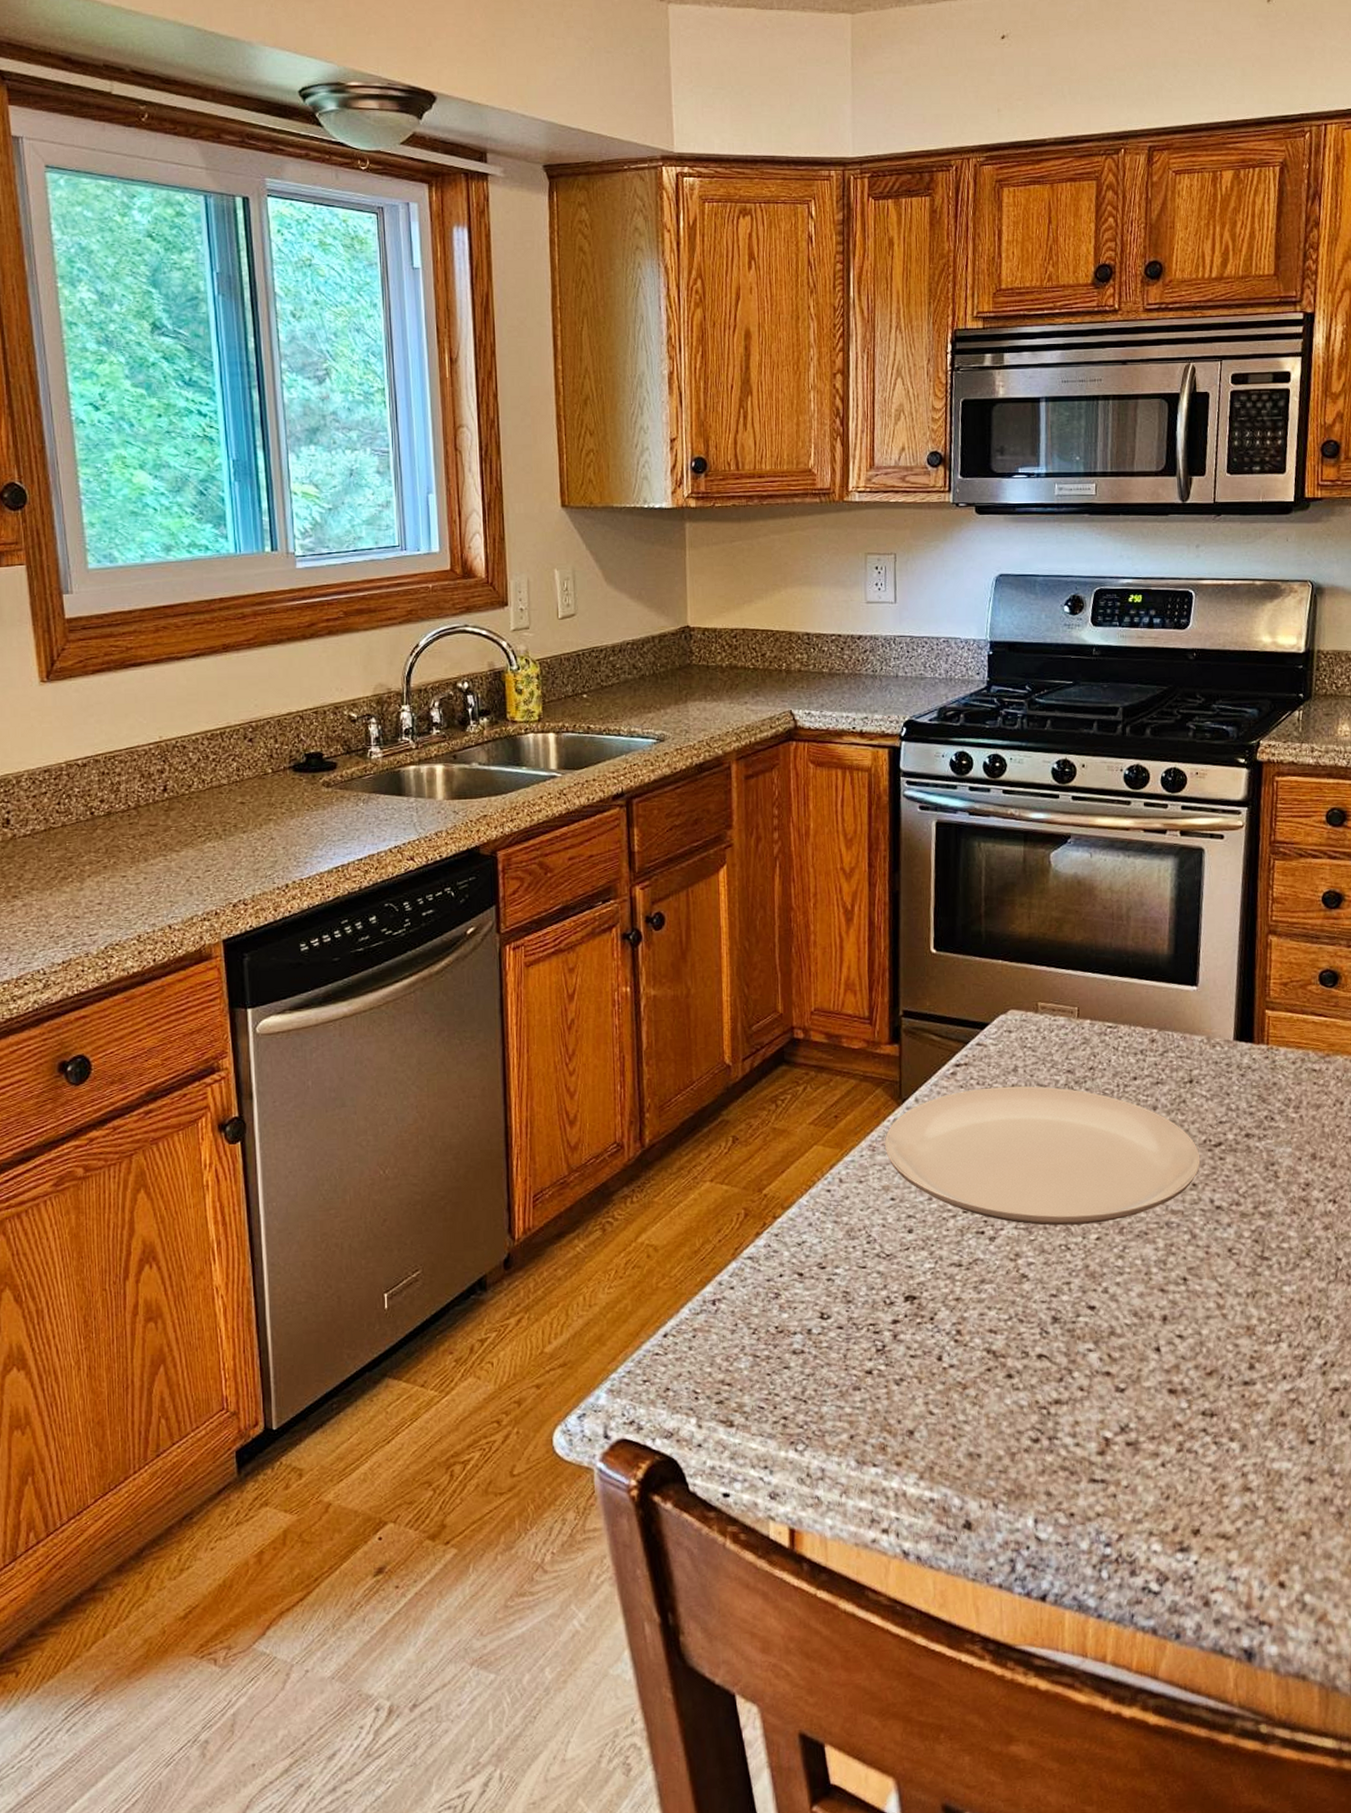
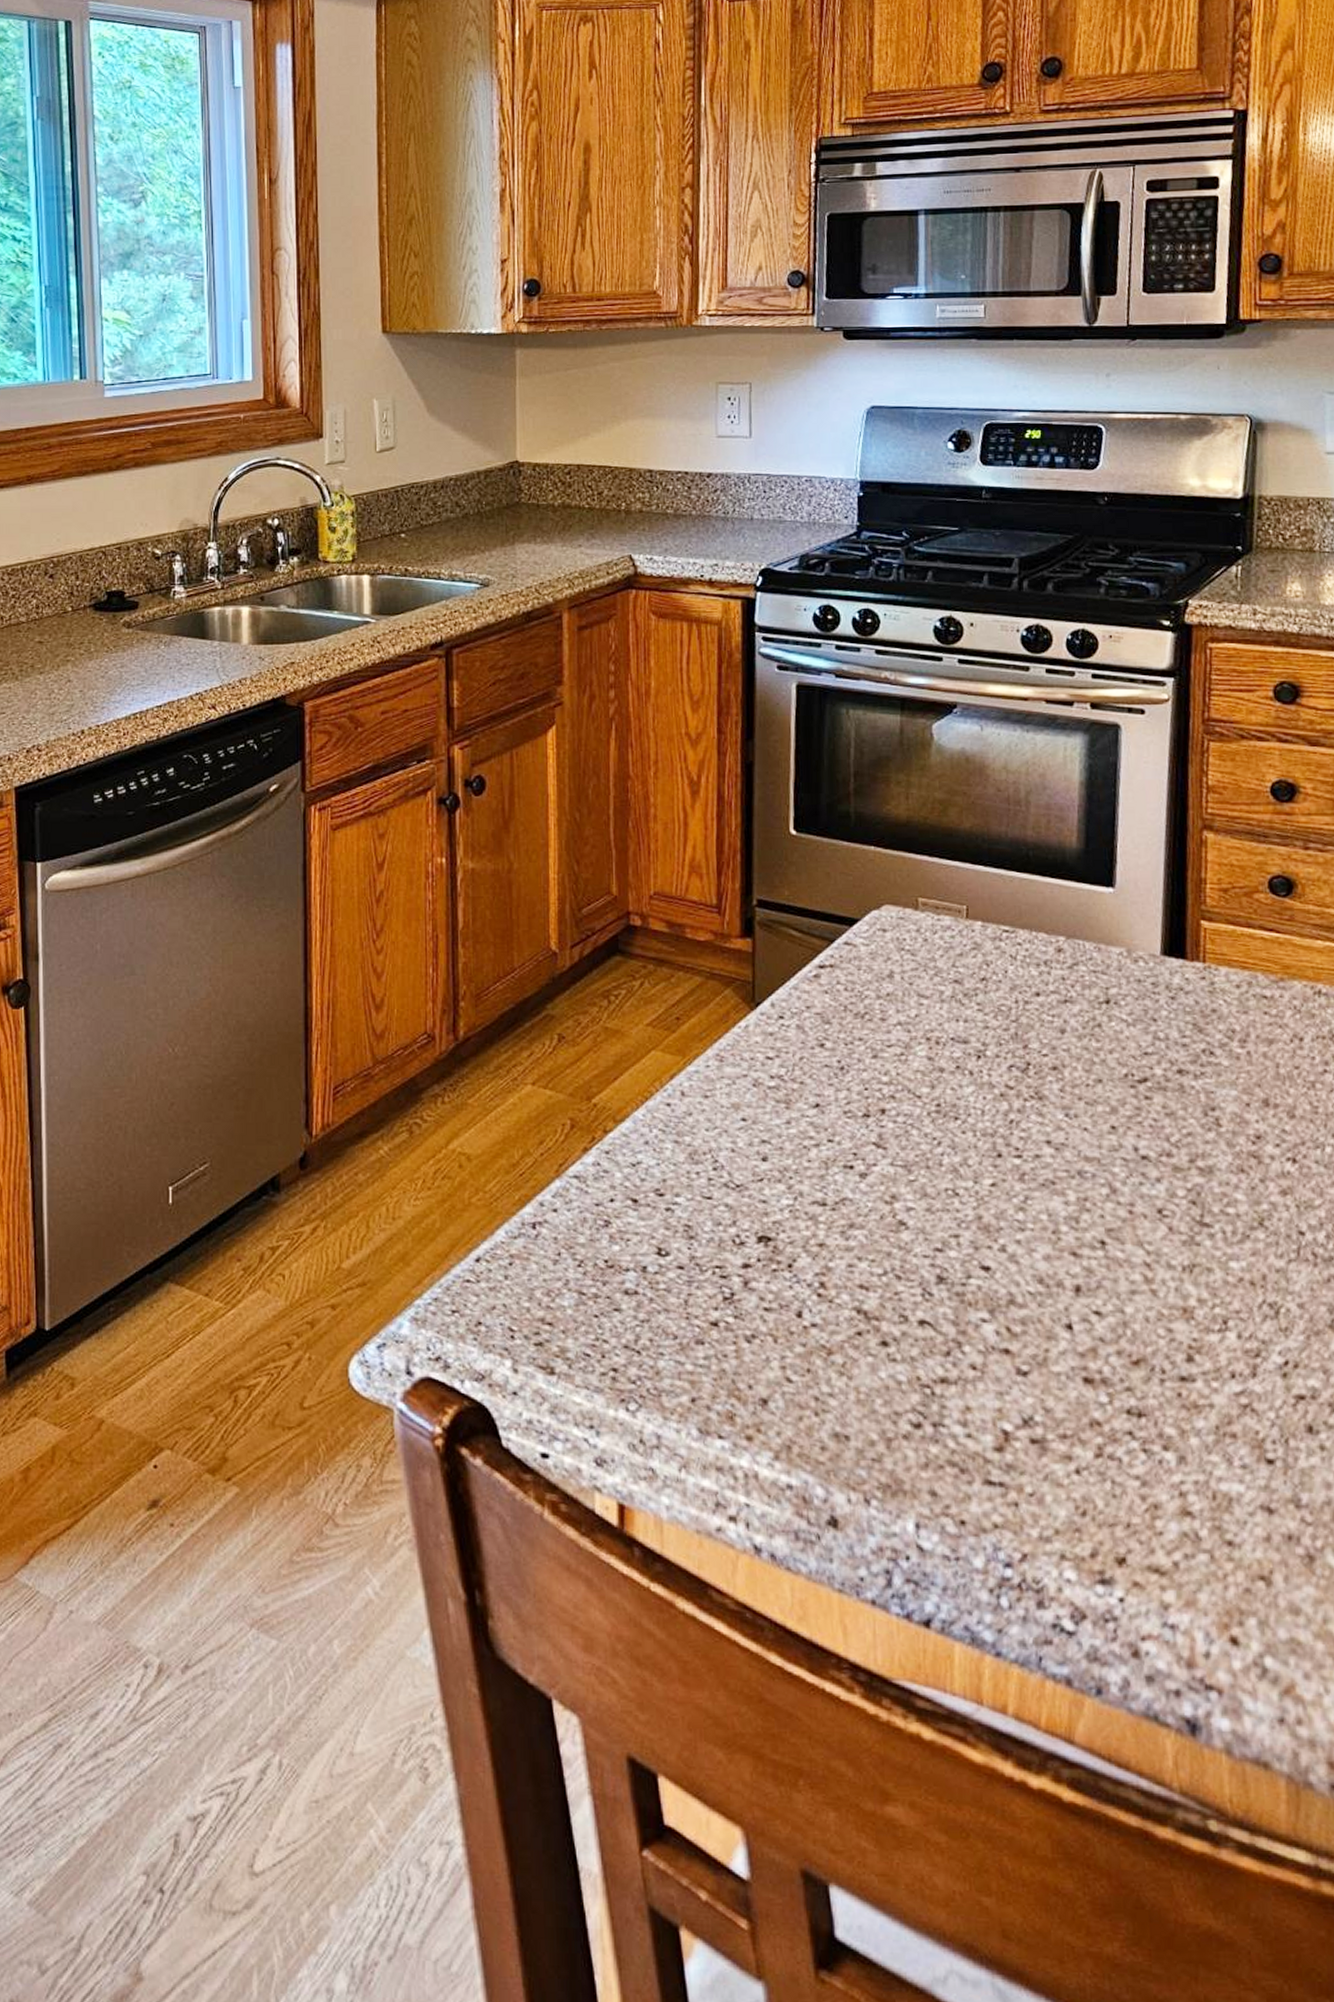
plate: present [885,1086,1201,1226] -> none [735,995,1121,1166]

